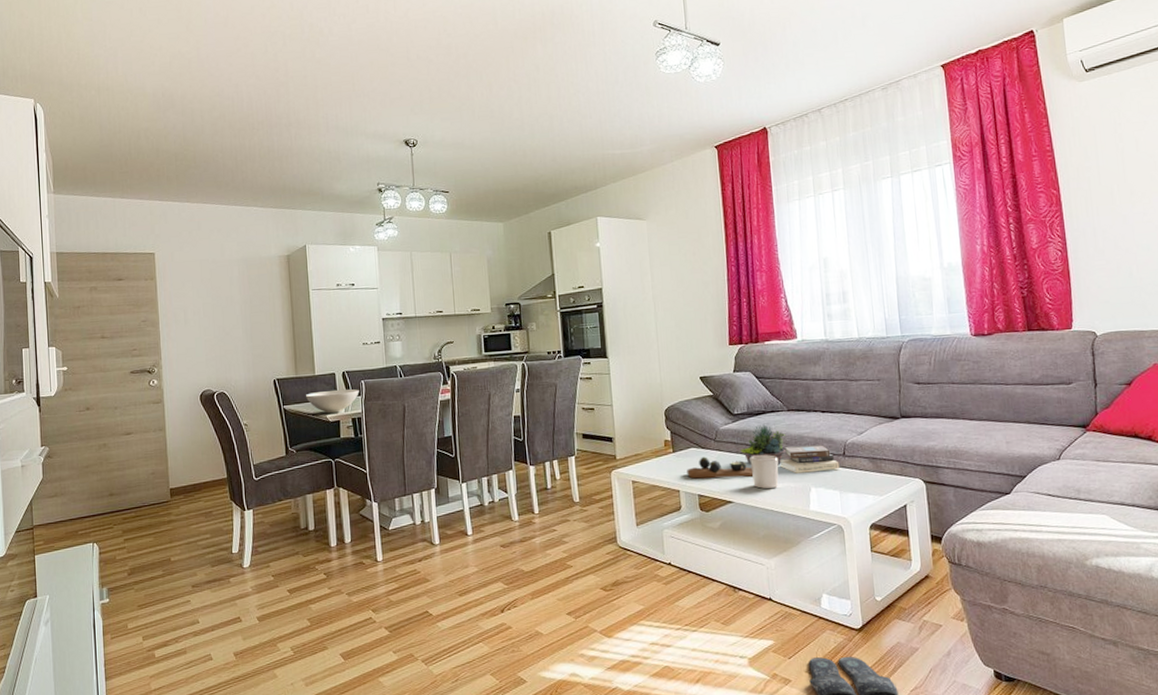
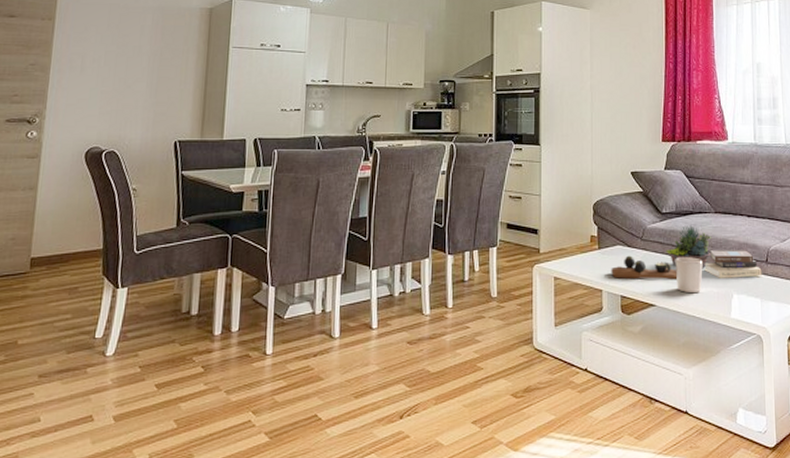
bowl: present [305,388,359,414] -> none [208,157,271,183]

